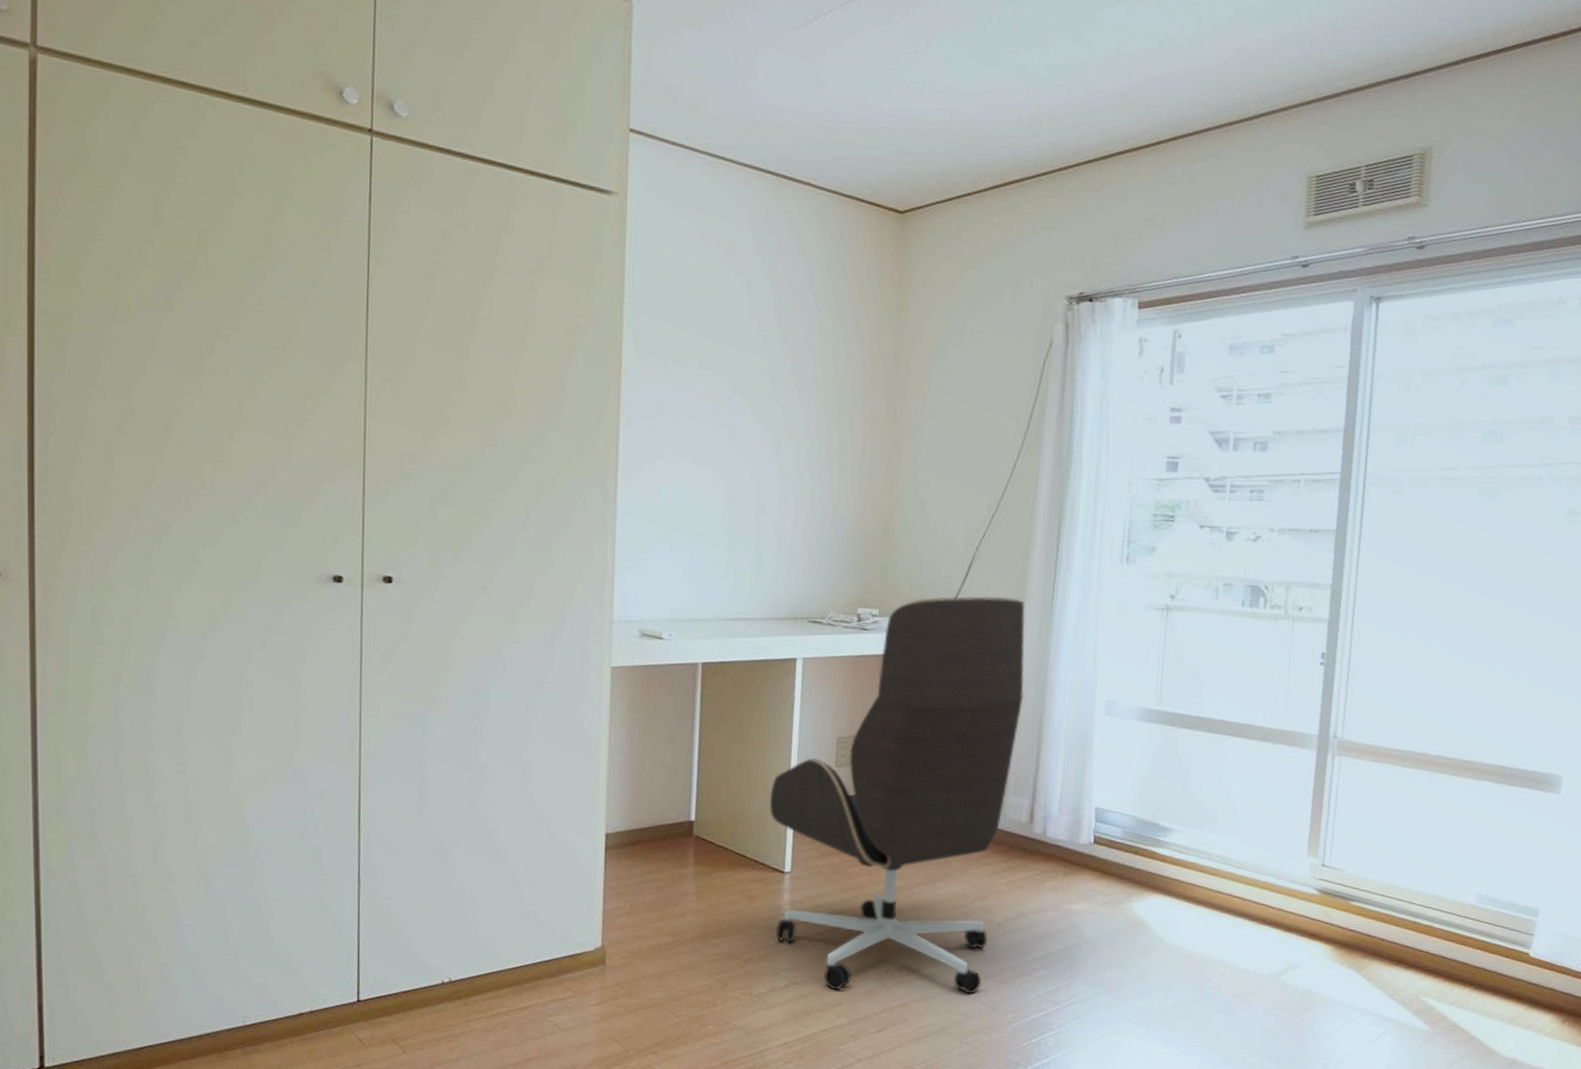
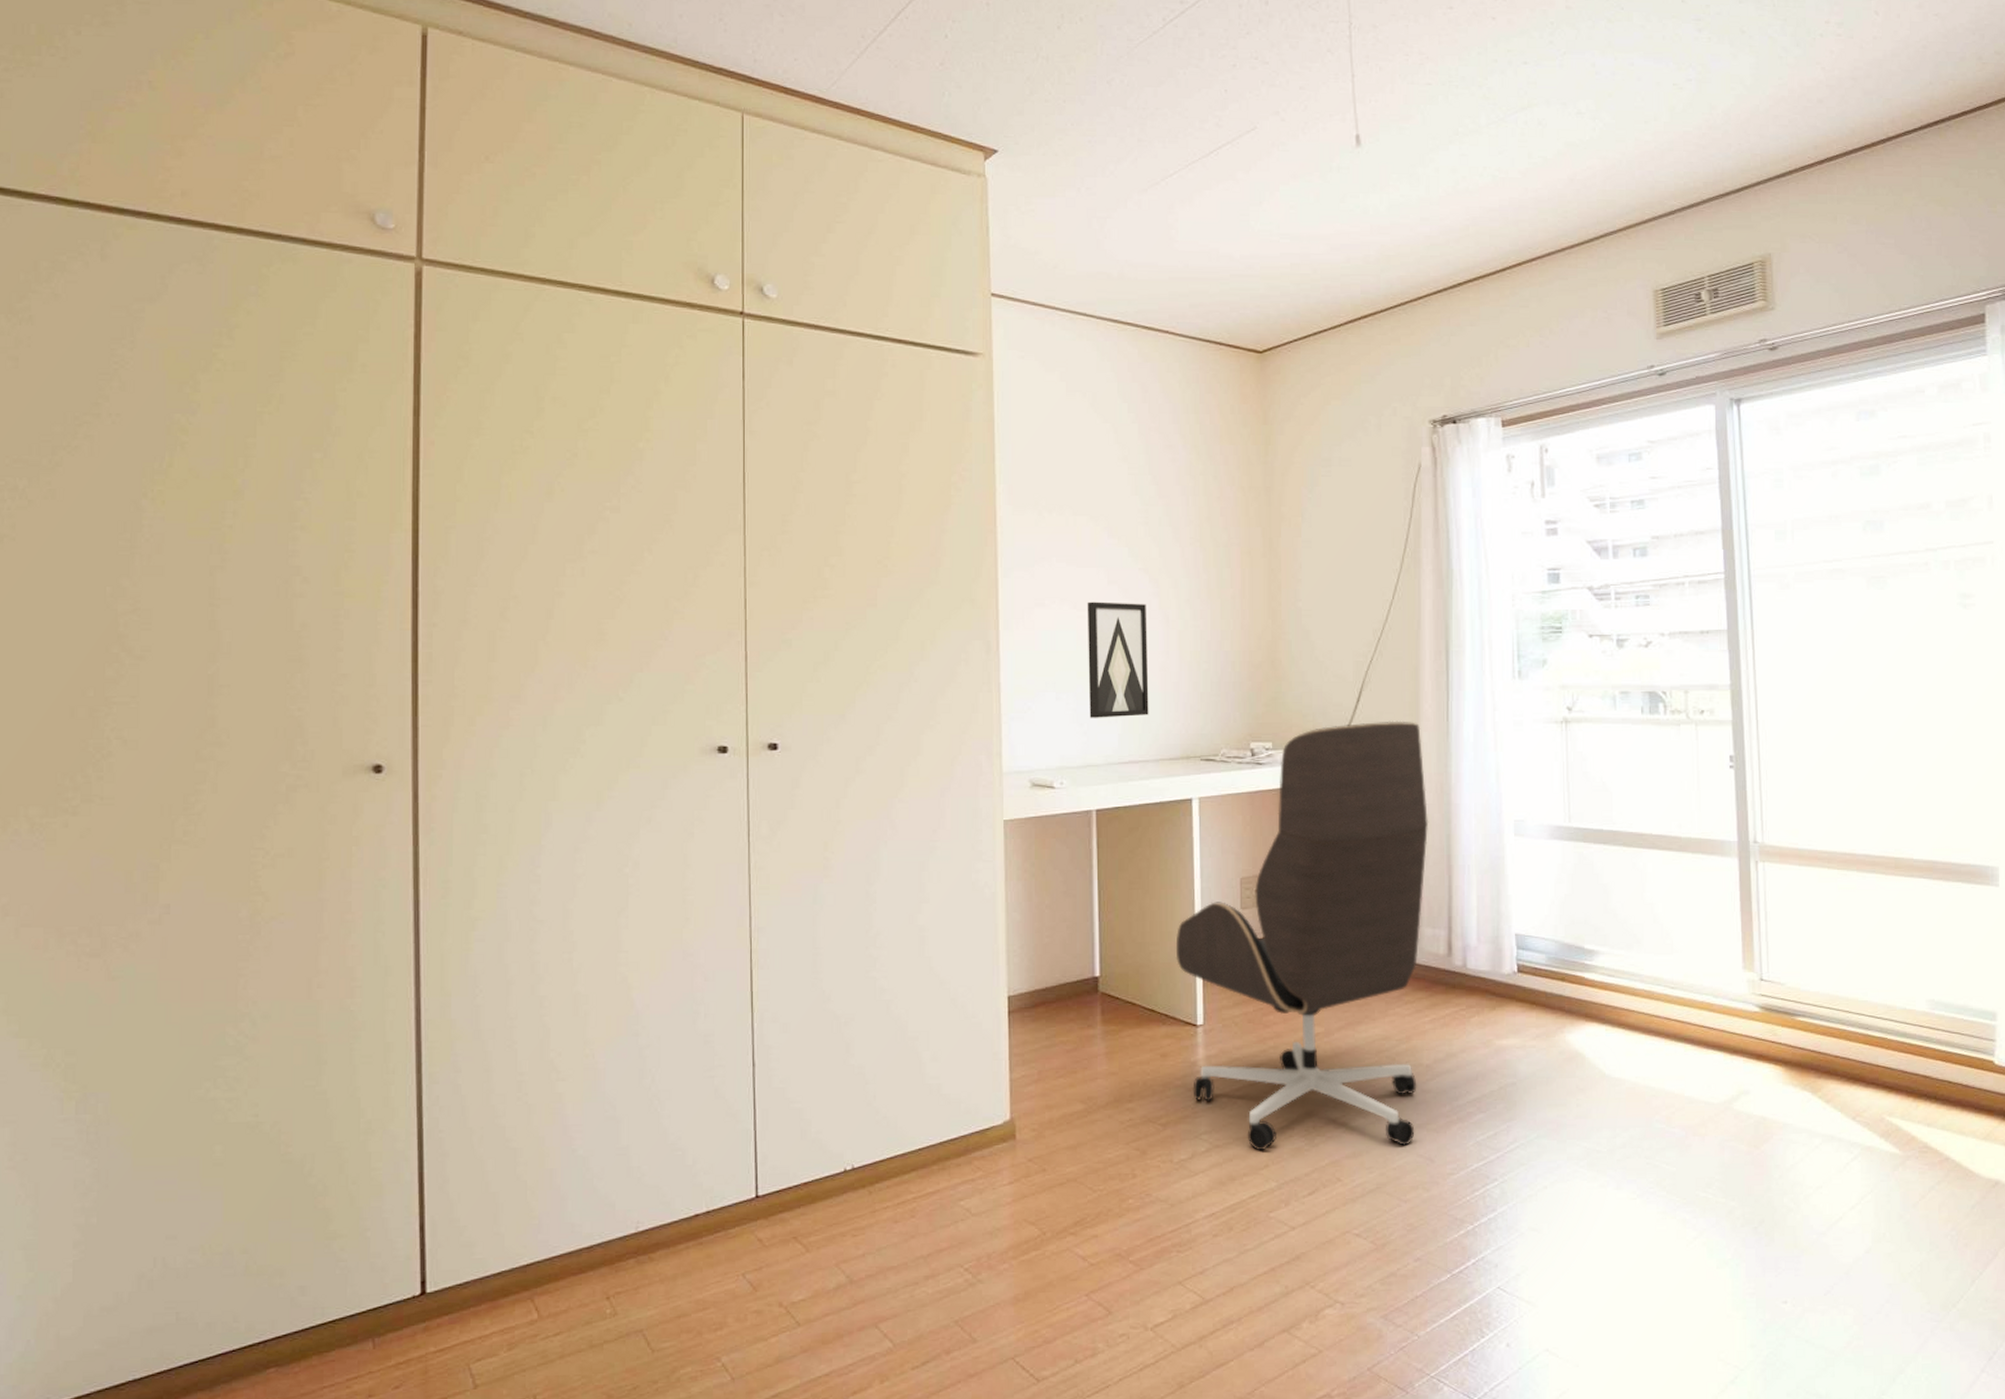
wall art: none [702,457,766,575] -> present [1087,601,1149,718]

